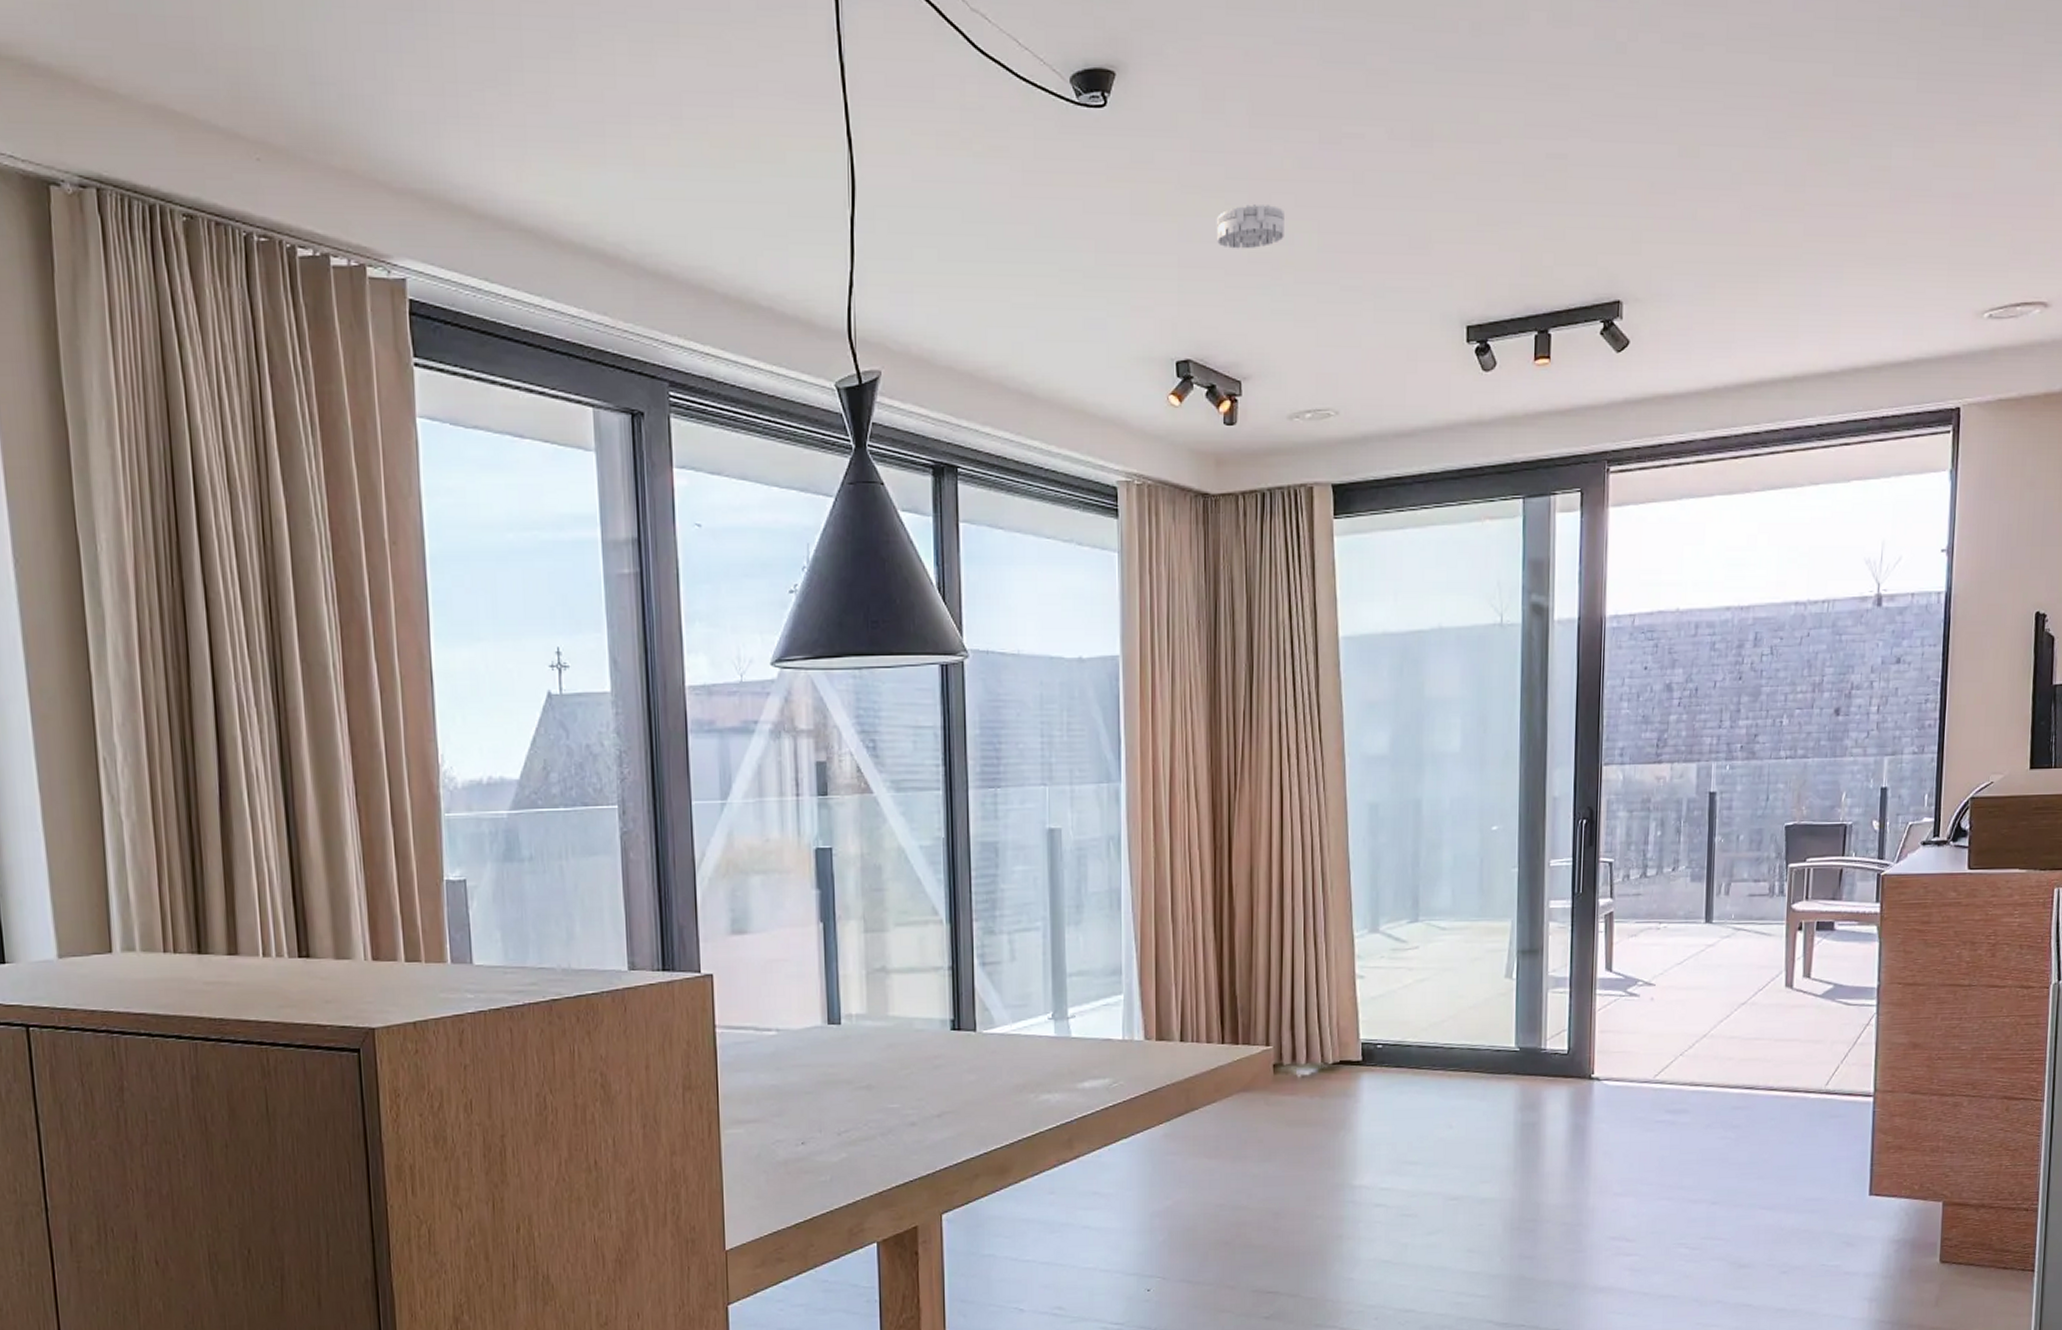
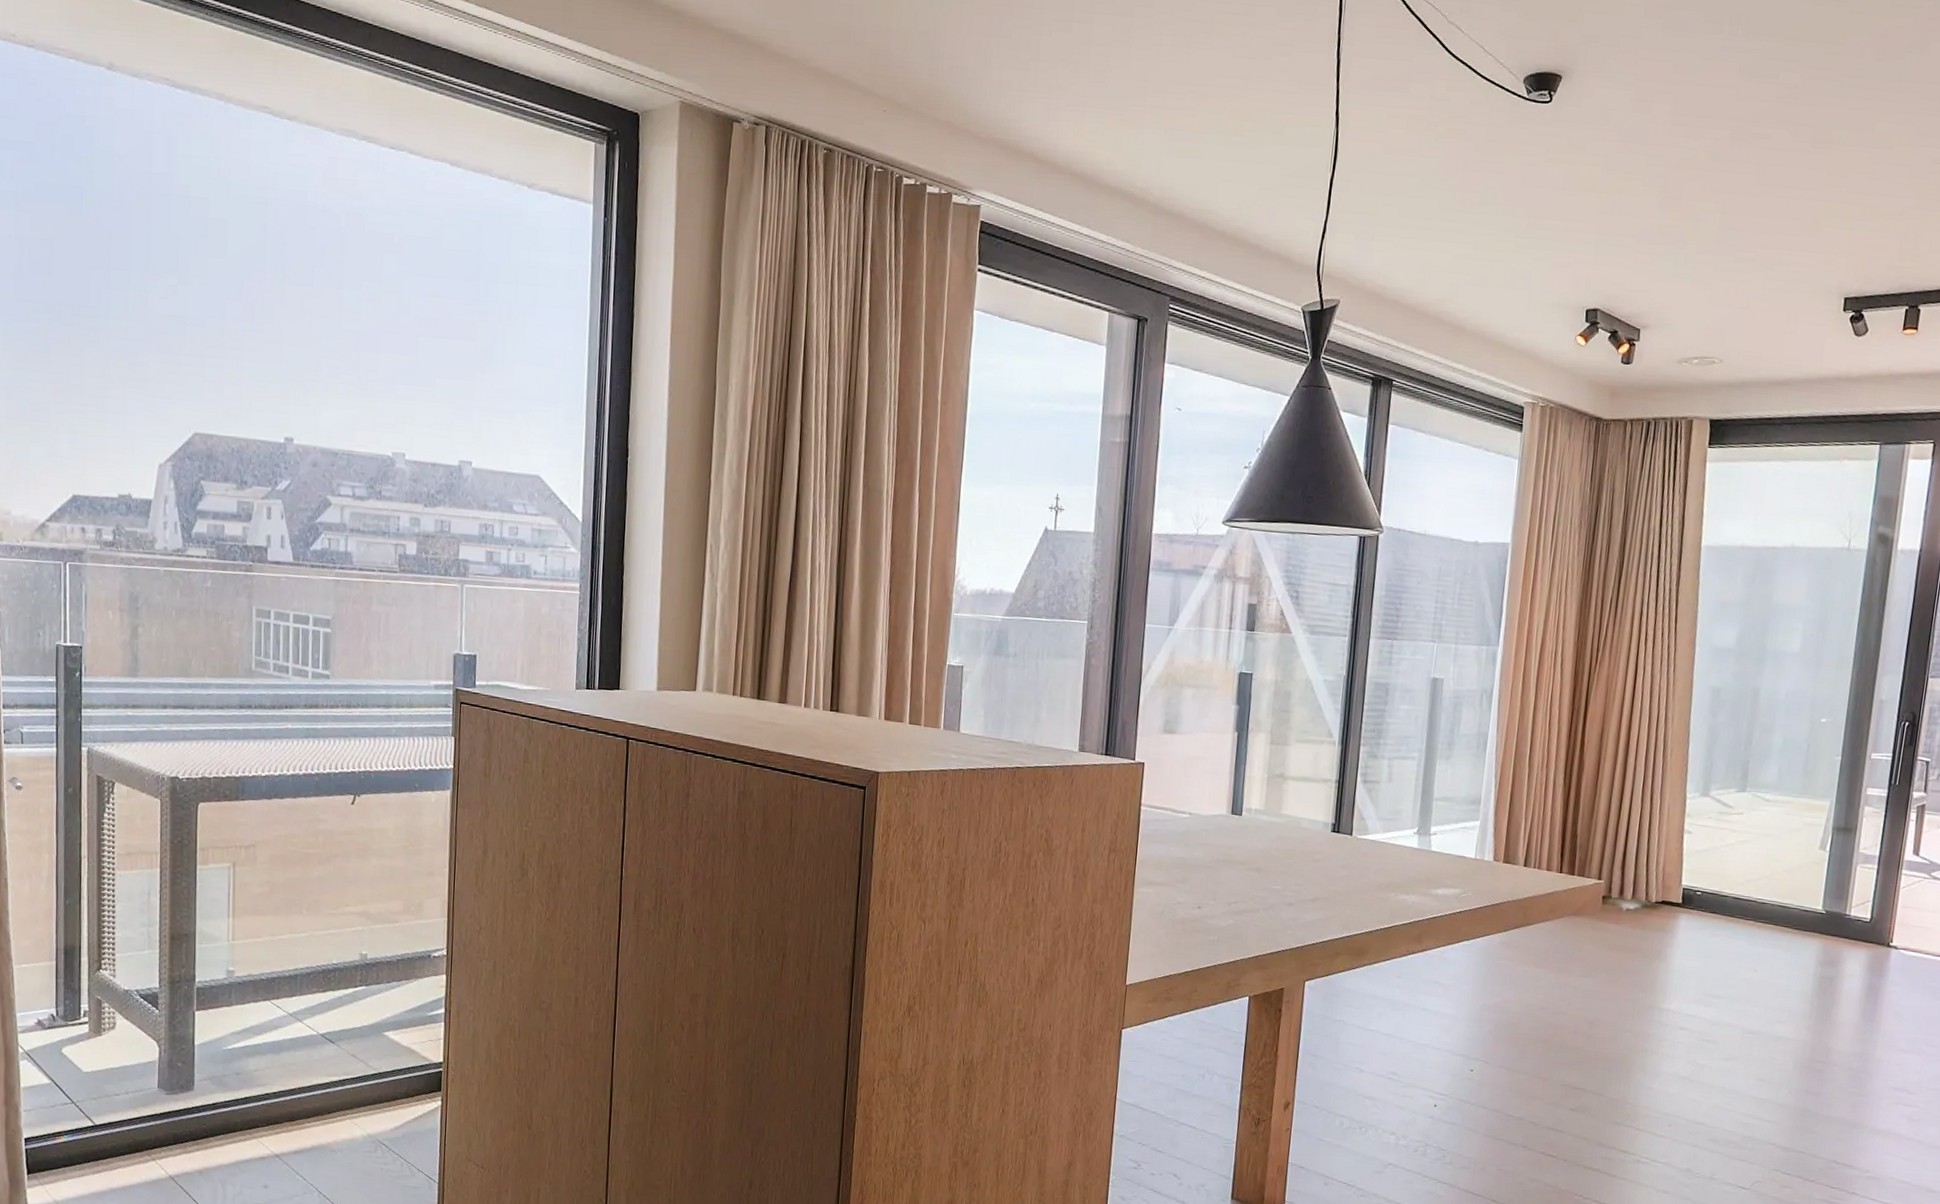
smoke detector: present [1217,204,1284,249] -> none [1633,187,1694,223]

